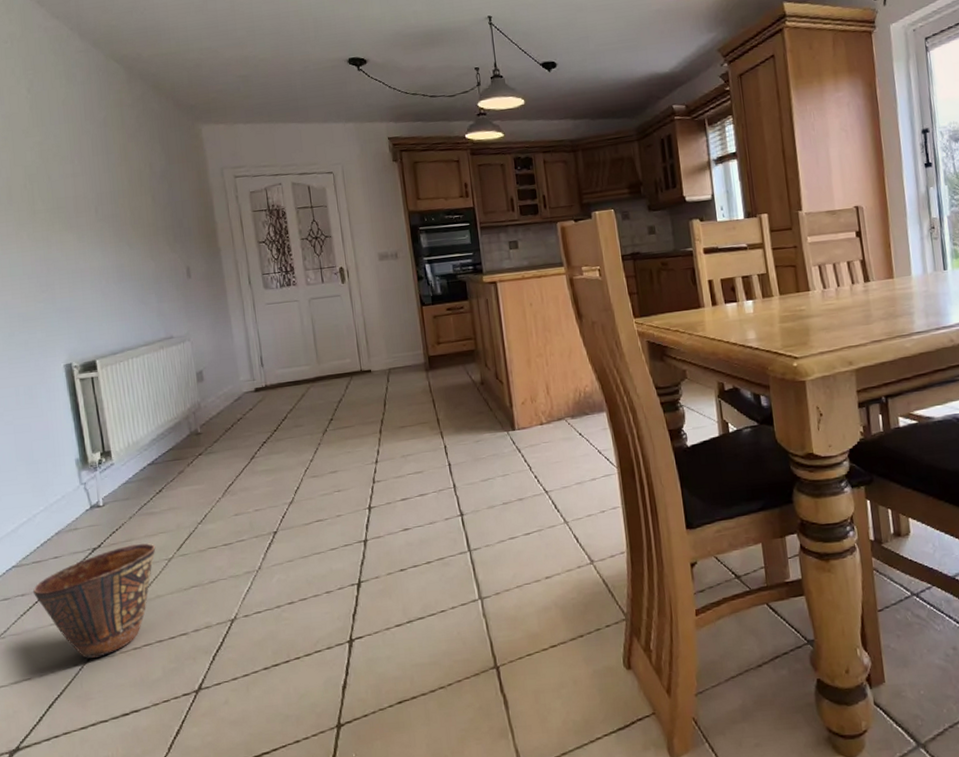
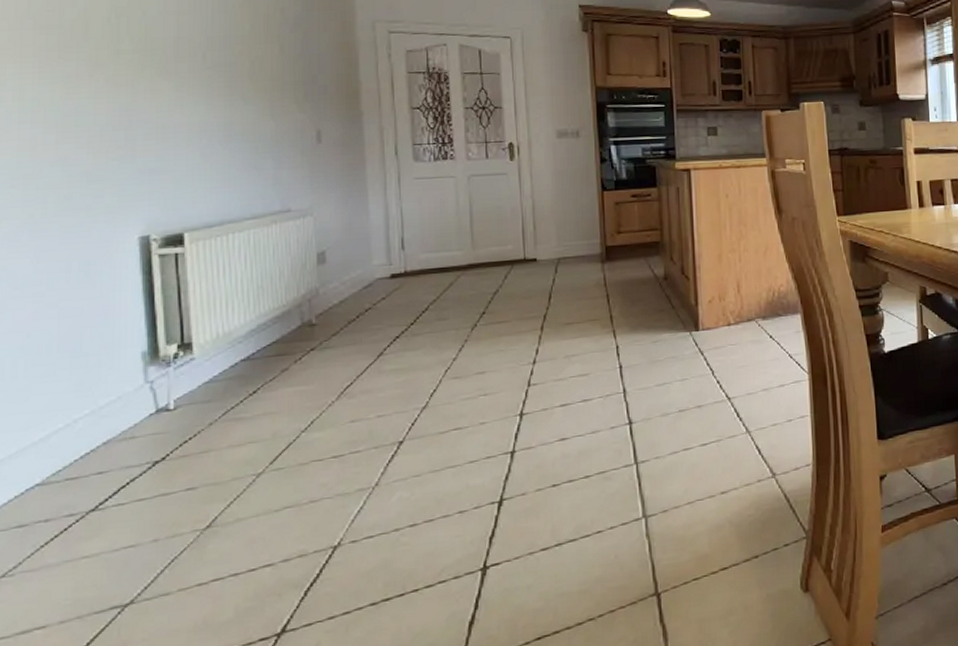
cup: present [33,543,156,658] -> none [63,455,241,599]

